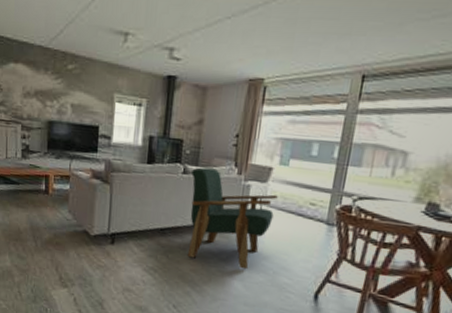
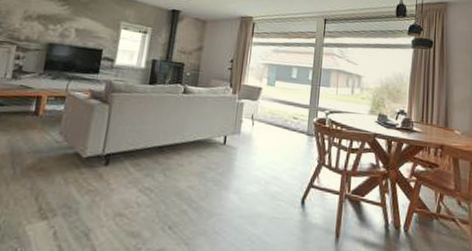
armchair: present [187,167,278,270] -> none [185,87,267,182]

